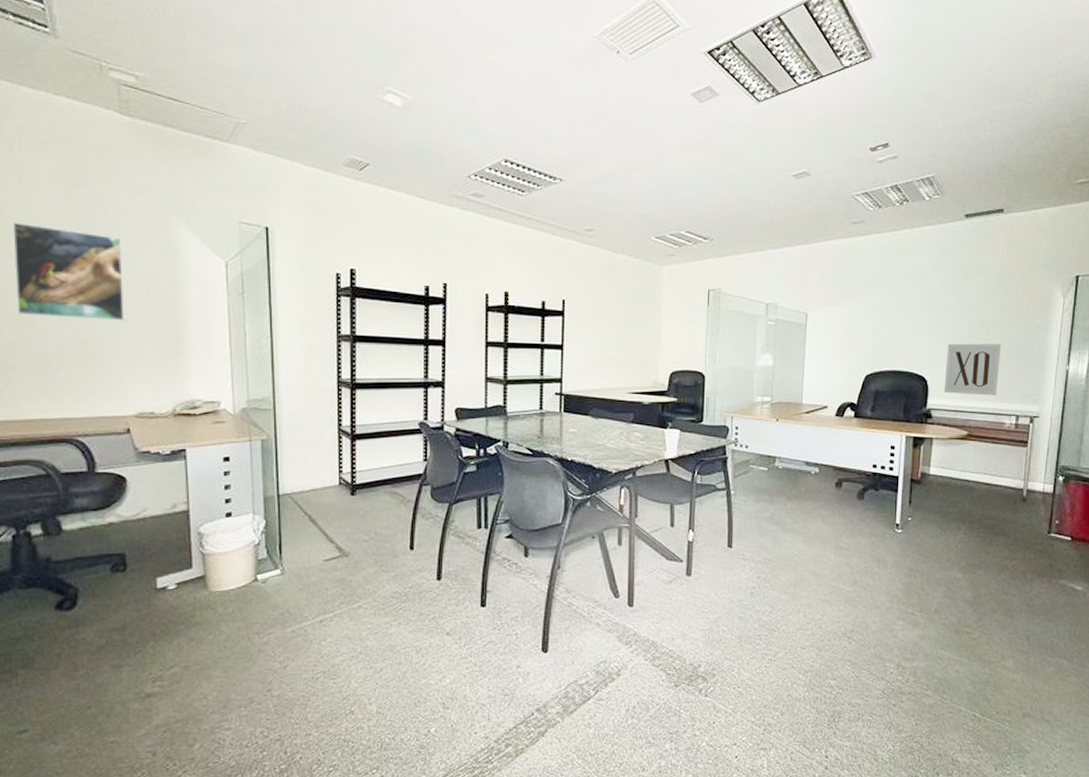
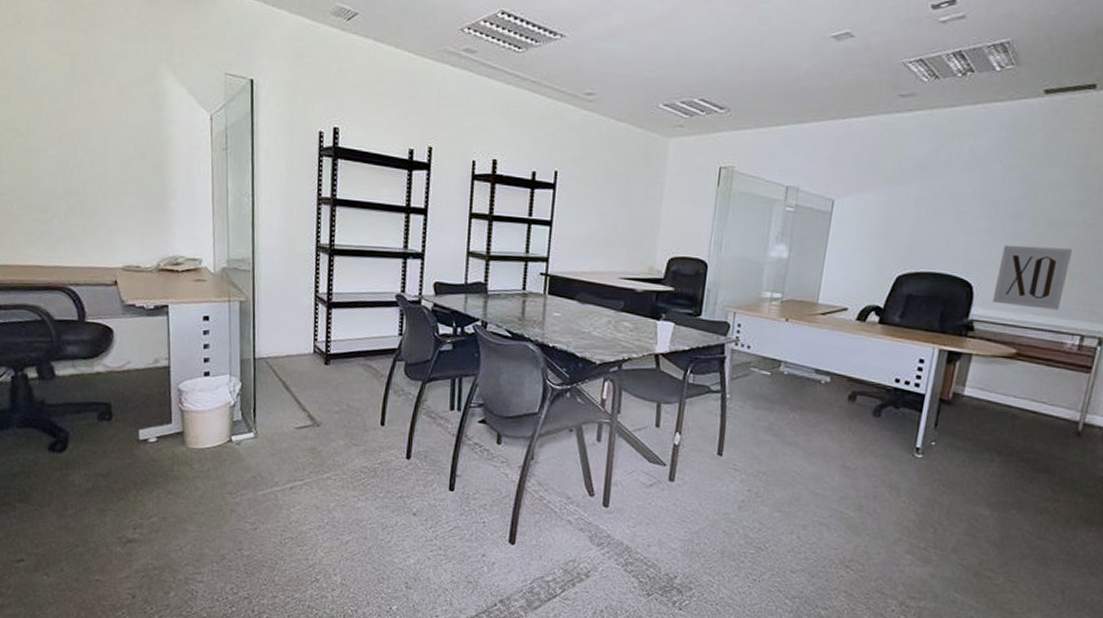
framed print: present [11,222,125,321] -> none [12,67,114,172]

